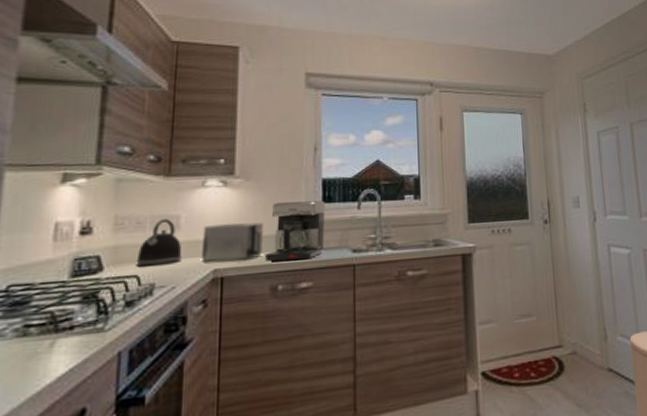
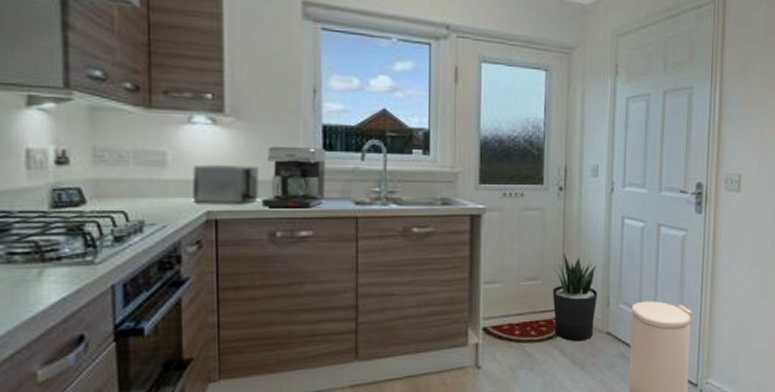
kettle: present [136,218,182,267] -> none [121,153,172,203]
planter: none [548,286,594,382] -> present [552,253,597,342]

